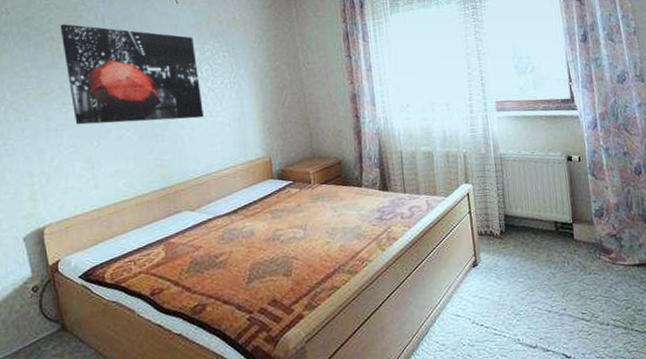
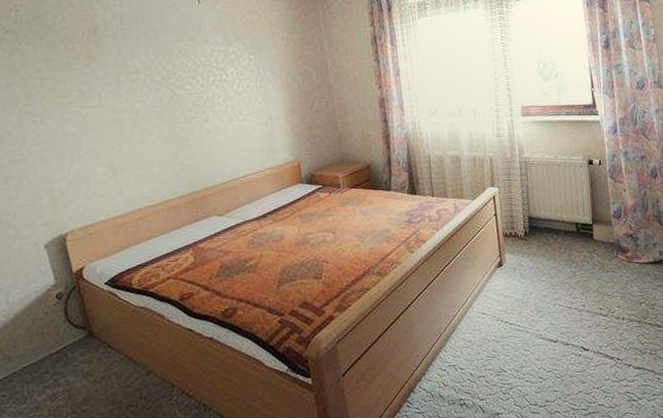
wall art: present [60,24,204,125] -> none [75,23,230,129]

